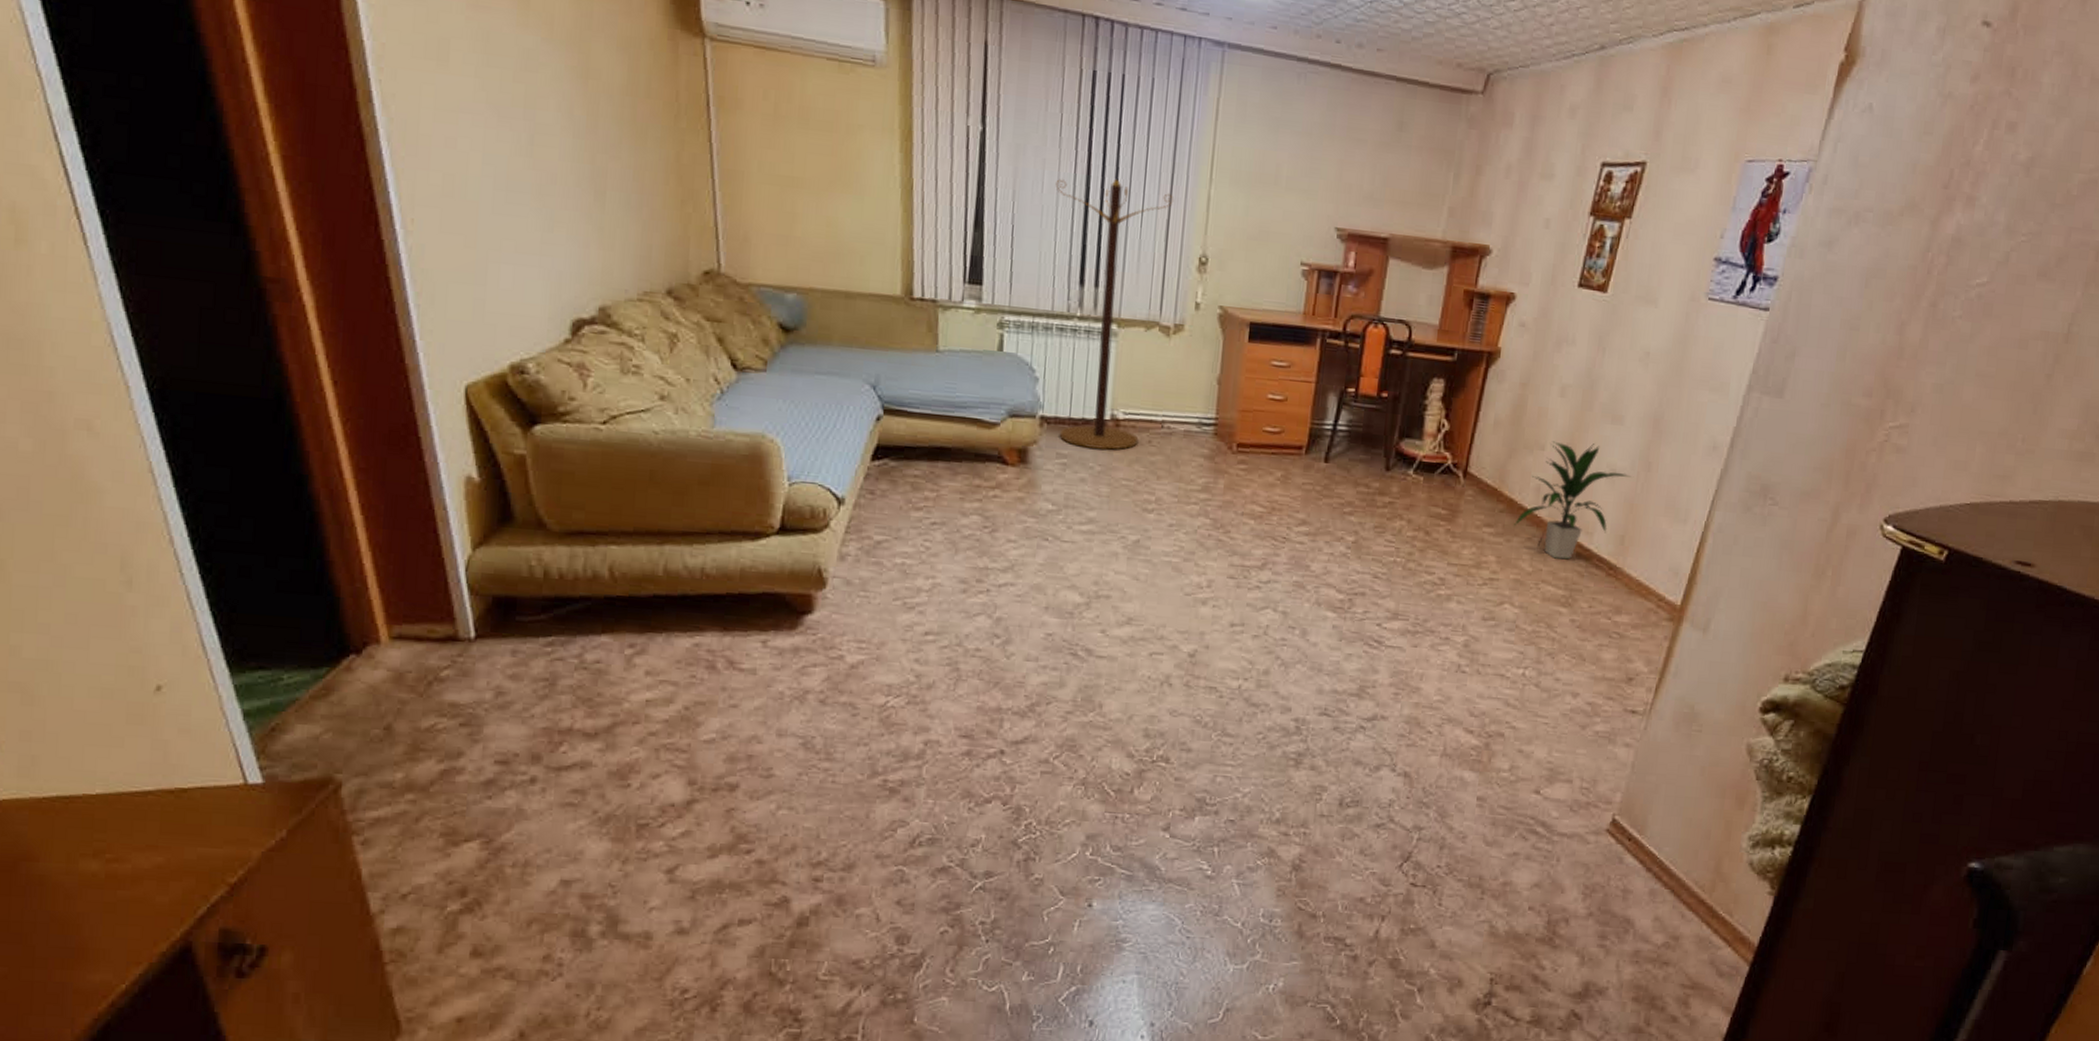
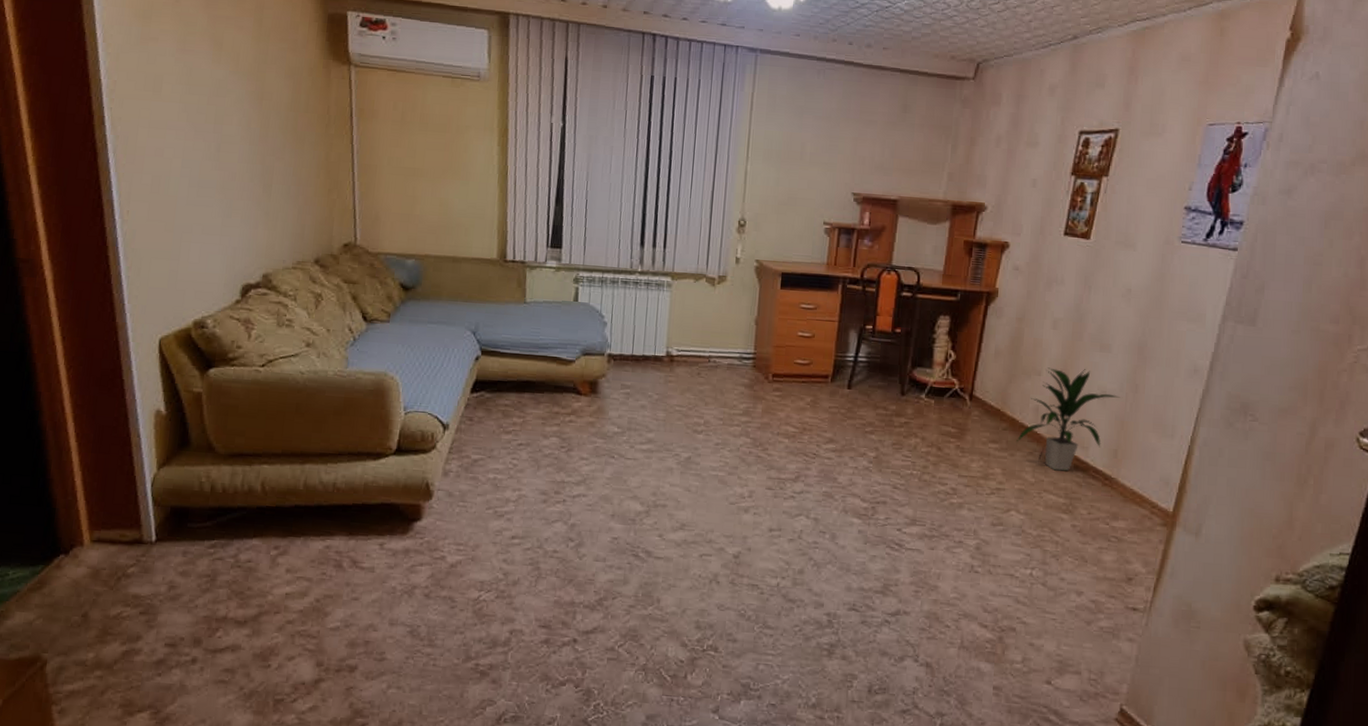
coat rack: present [1055,179,1174,450] -> none [621,161,718,382]

